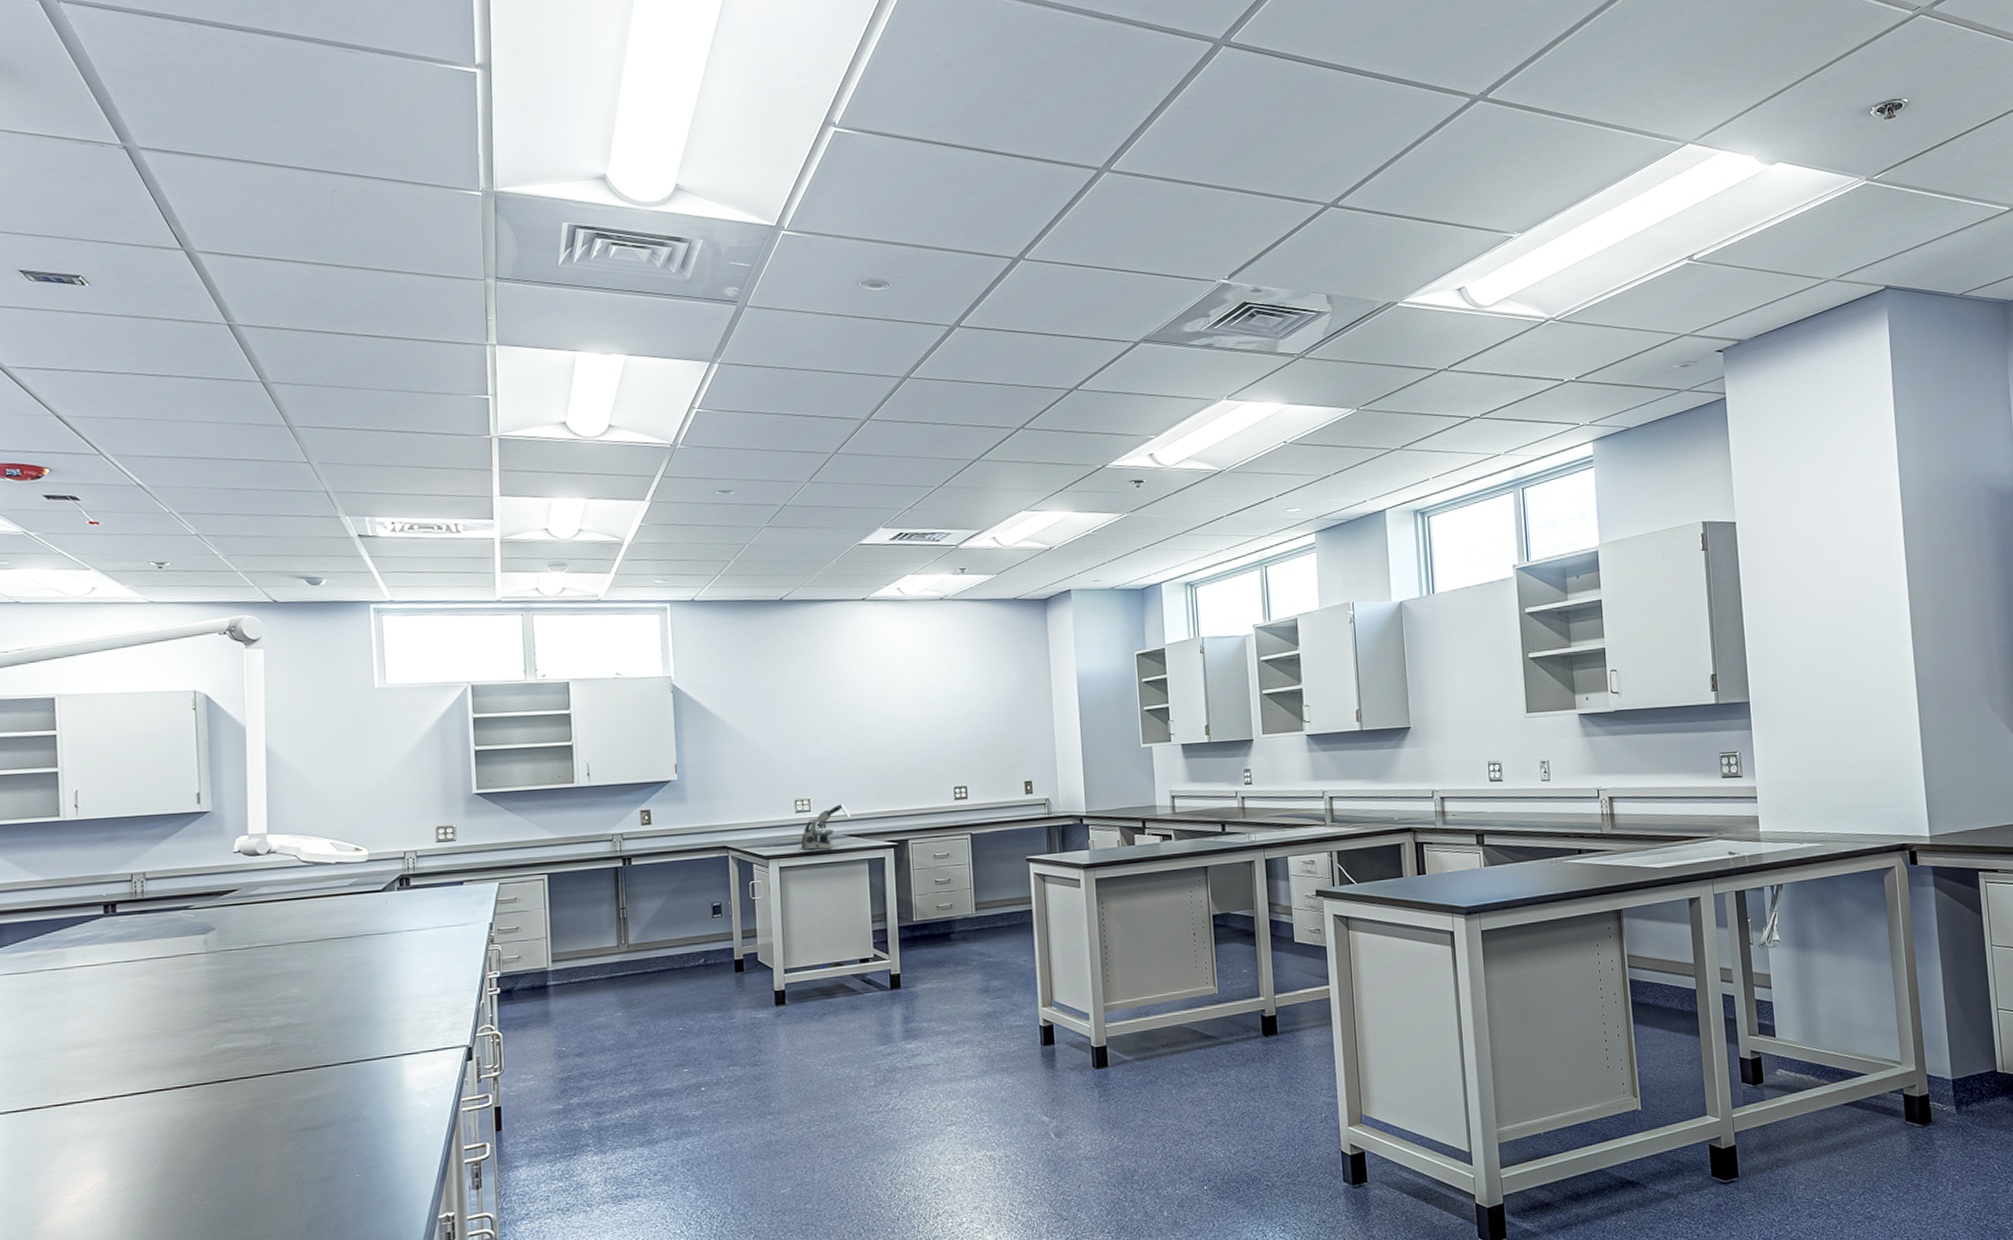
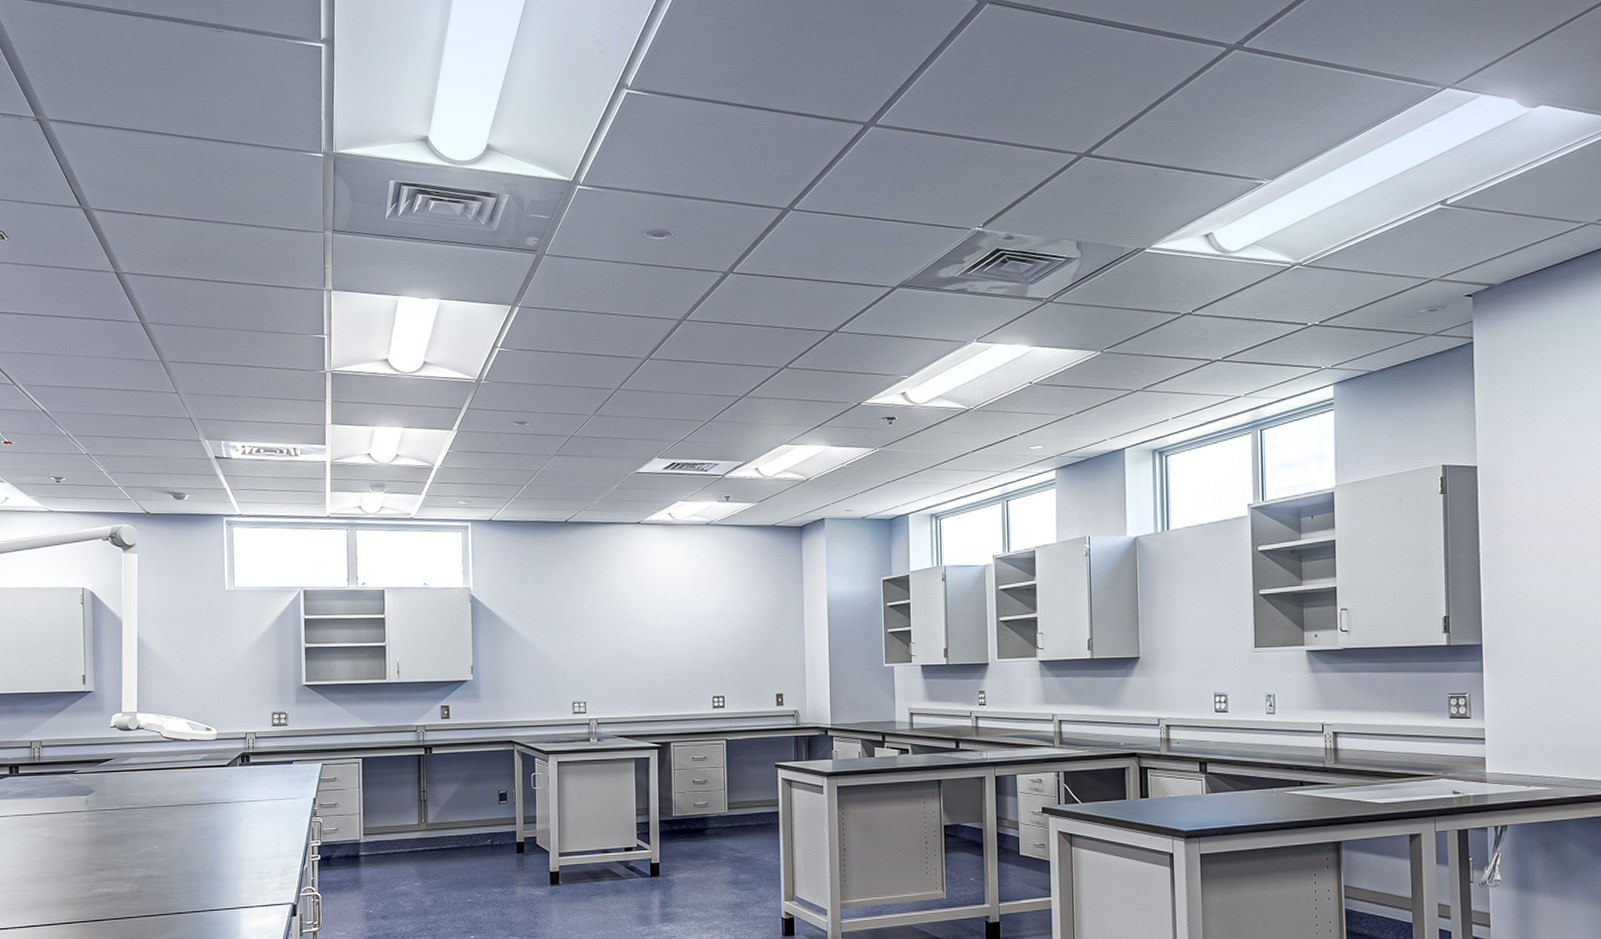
microscope: present [801,803,852,850] -> none [577,706,622,748]

